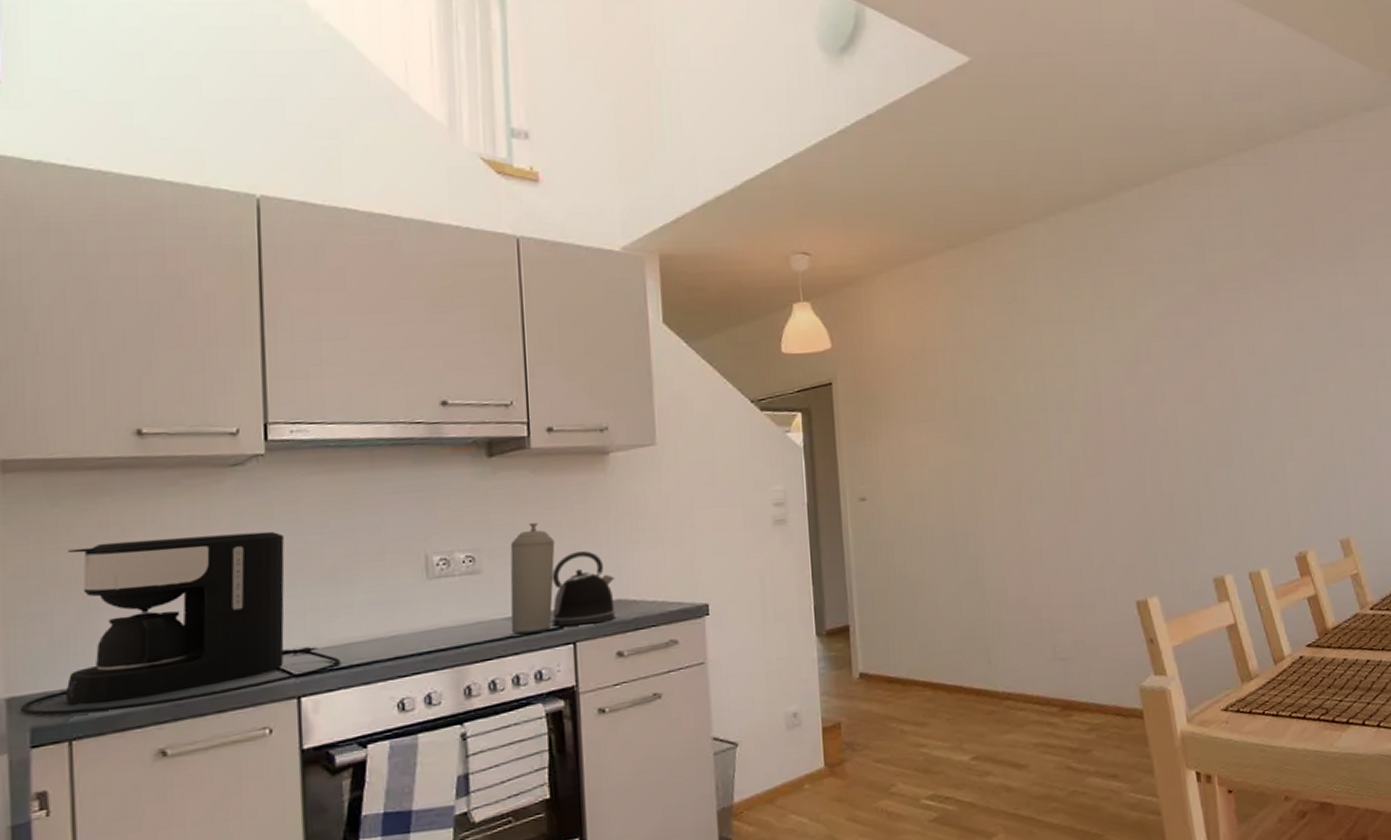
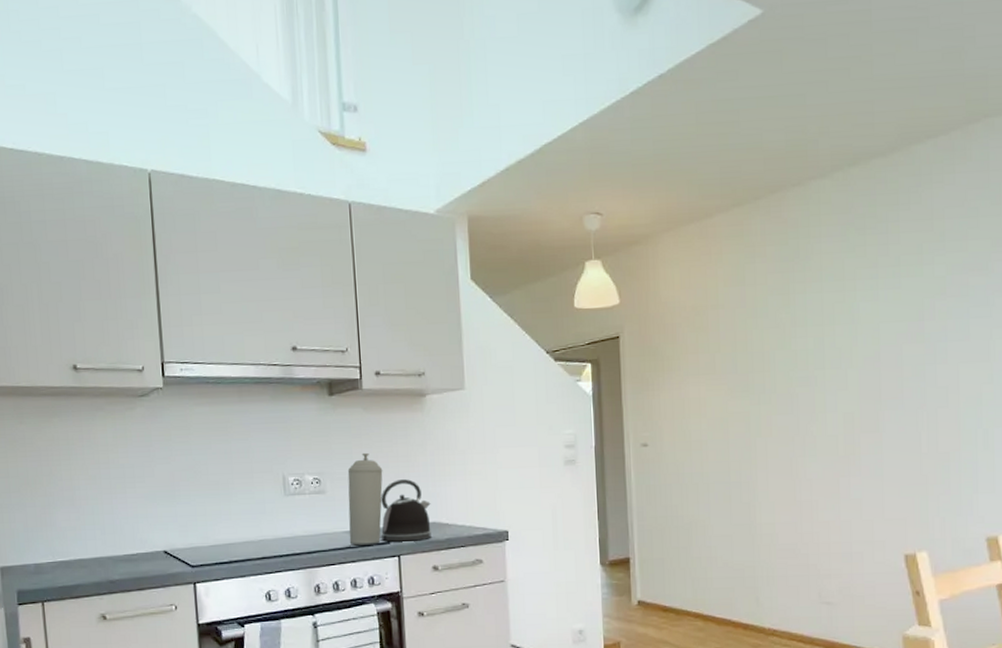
coffee maker: present [21,531,341,716] -> none [10,450,223,583]

